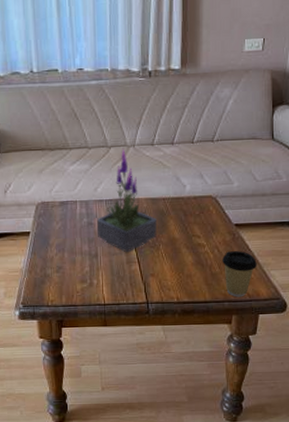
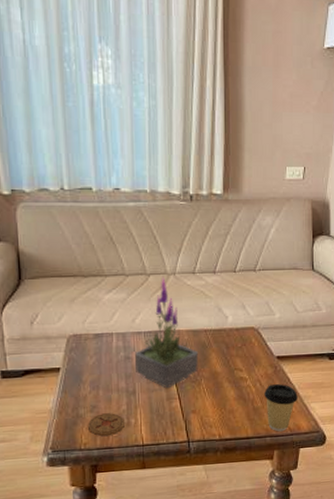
coaster: none [55,274,88,295] -> present [88,413,125,437]

